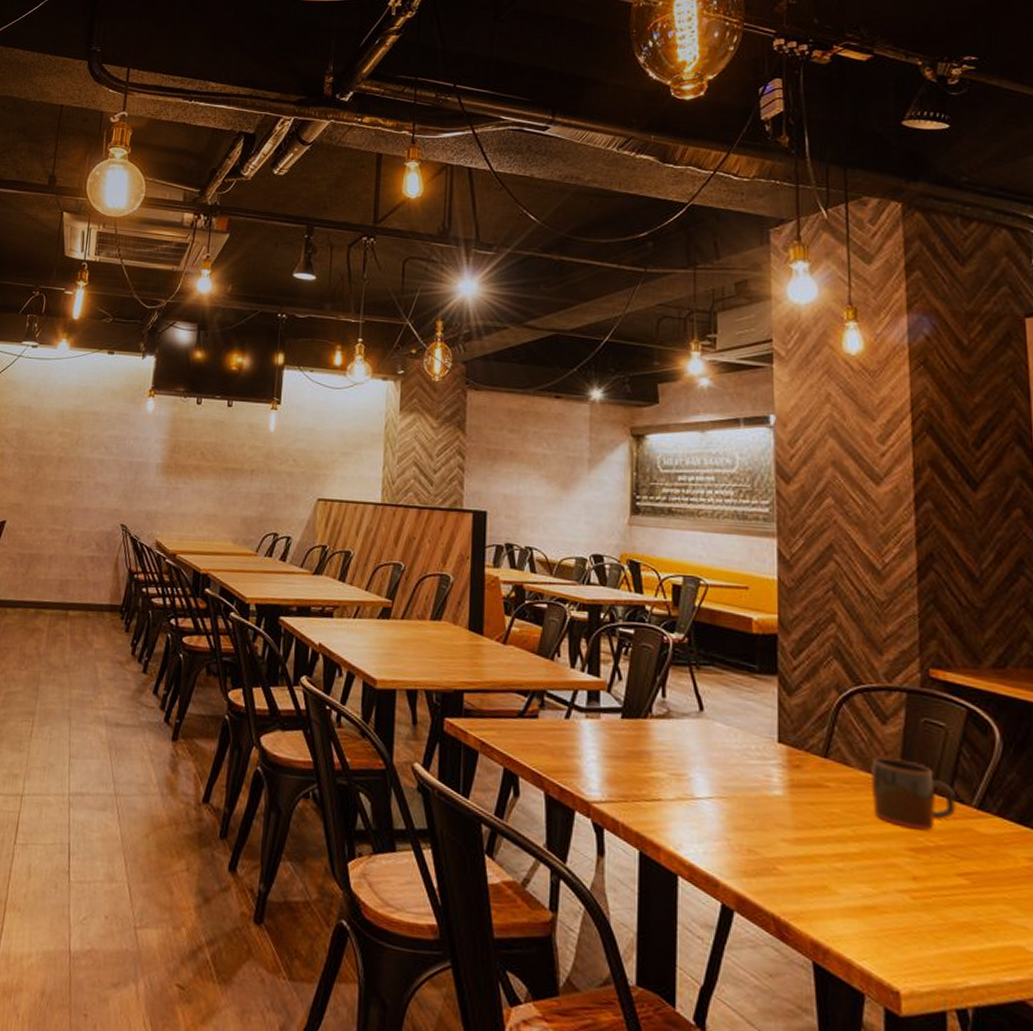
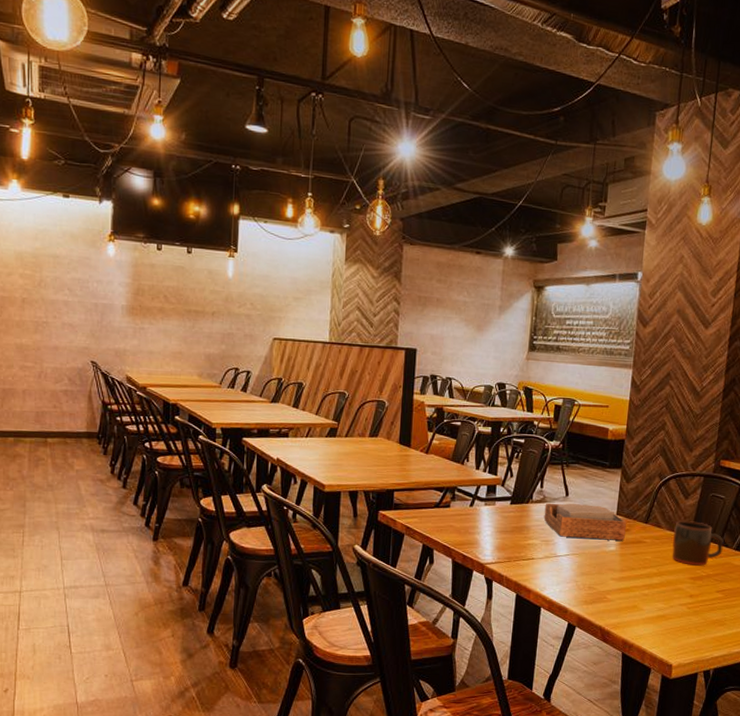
napkin holder: none [670,719,795,782] -> present [544,503,626,541]

